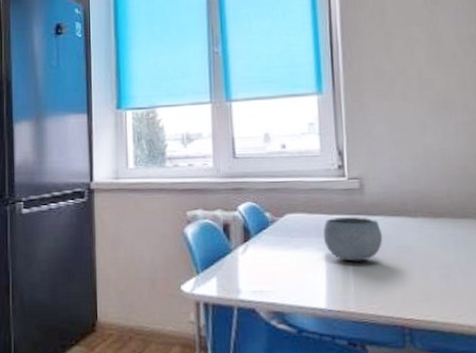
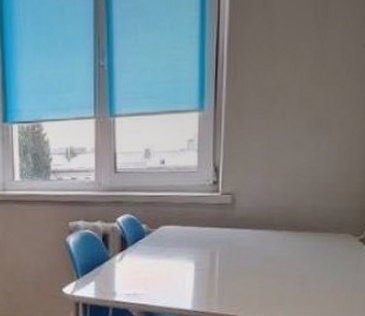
bowl: present [323,217,383,261] -> none [194,230,249,269]

